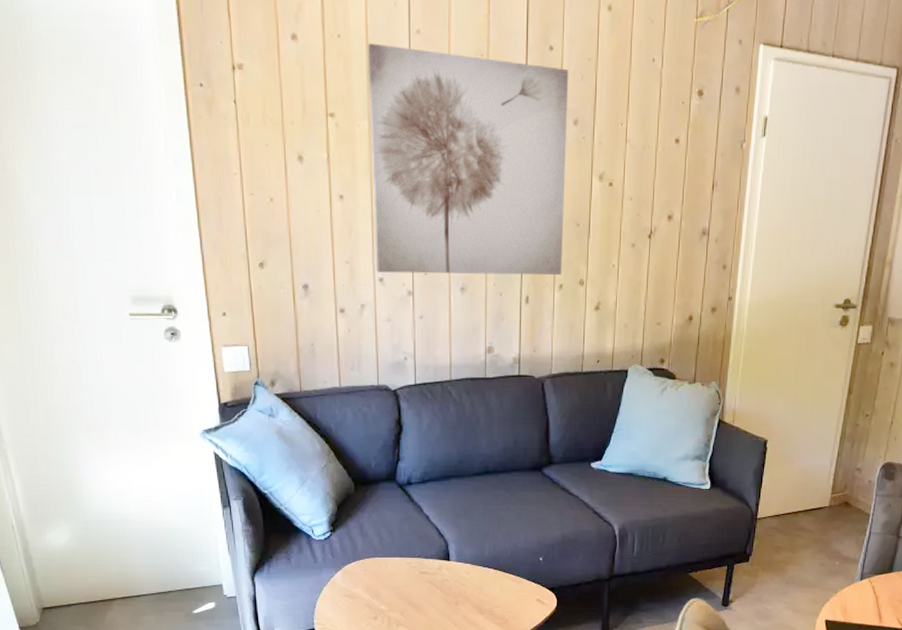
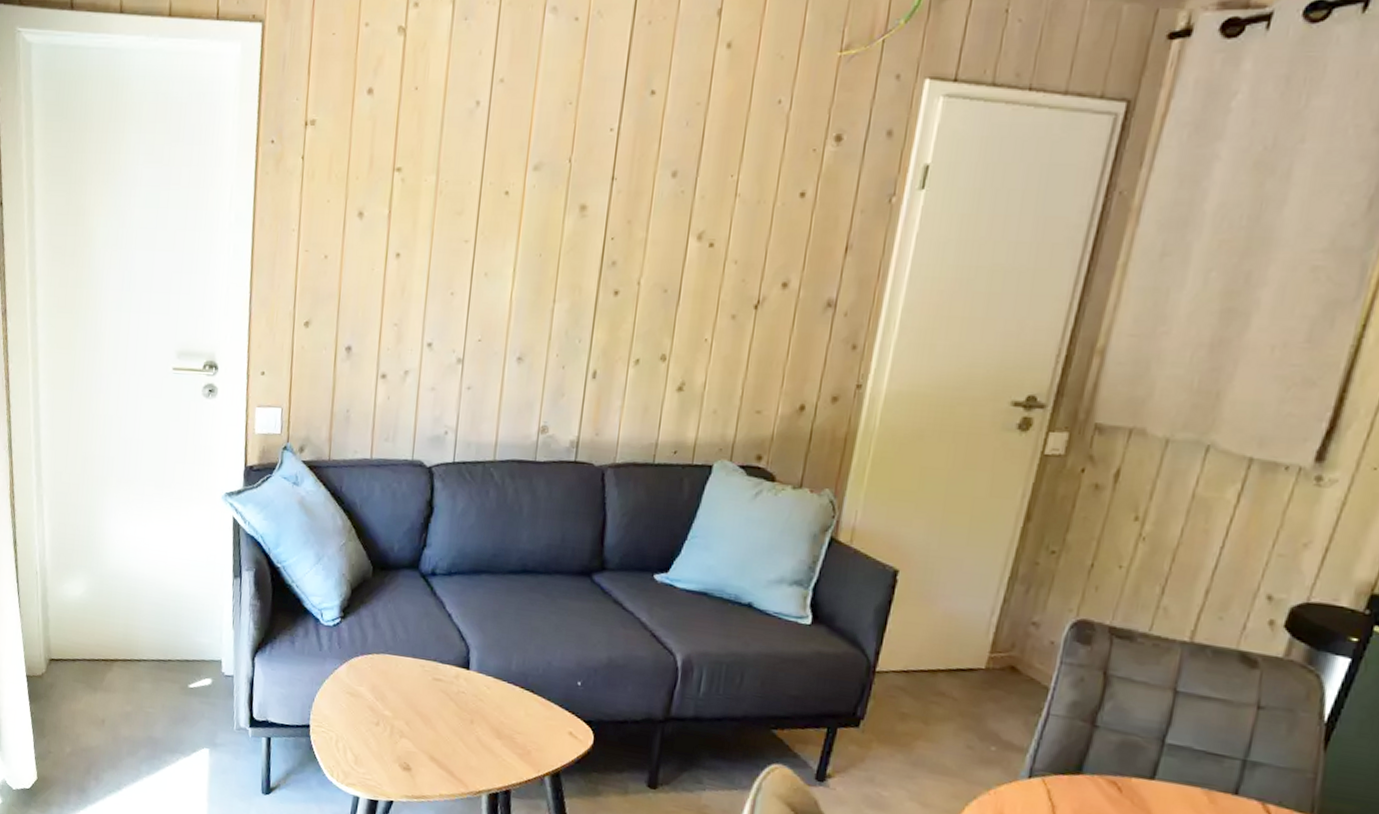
wall art: present [367,43,569,276] -> none [426,94,672,349]

